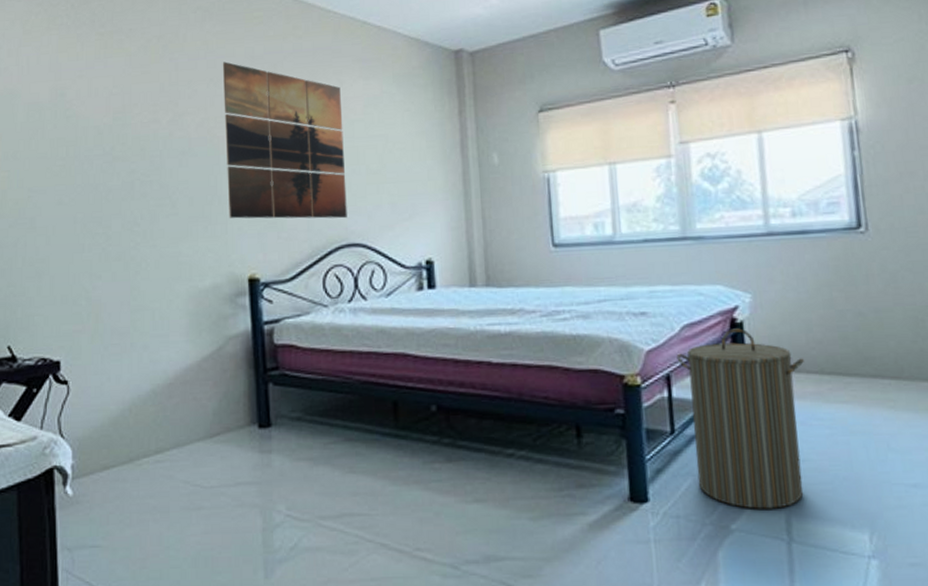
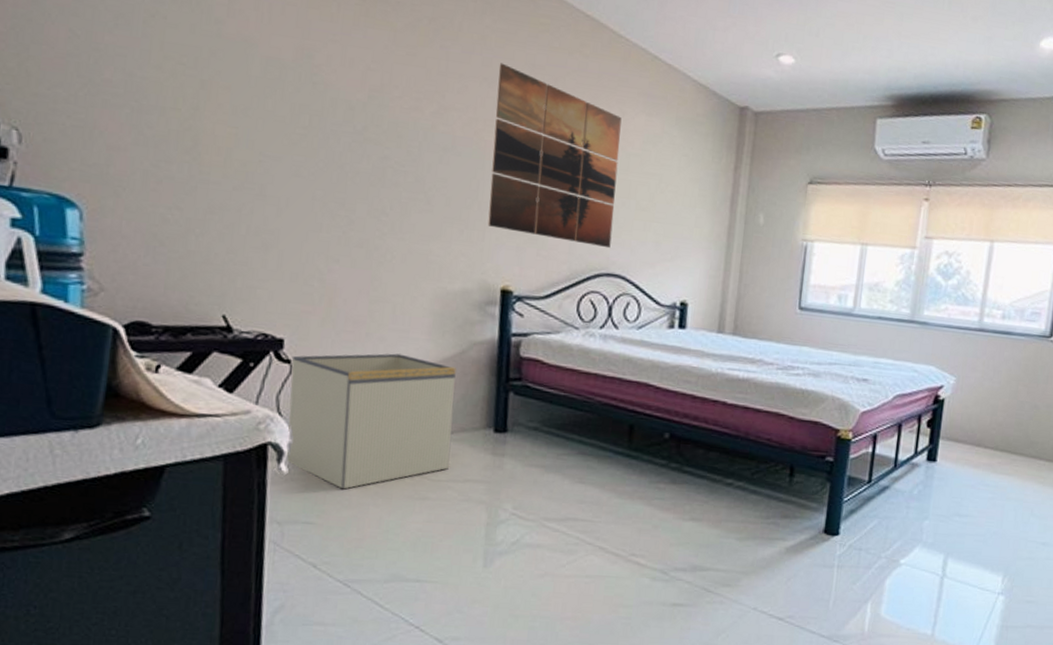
storage bin: none [68,359,220,507] -> present [287,353,456,489]
laundry hamper: present [676,328,804,509] -> none [882,403,985,551]

